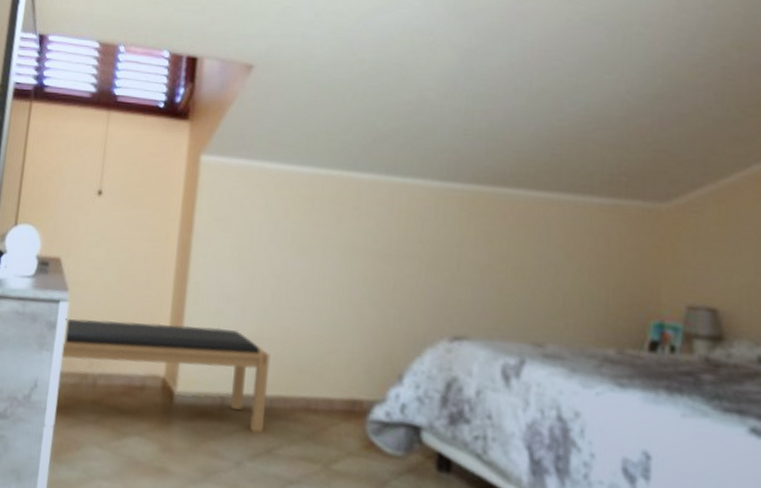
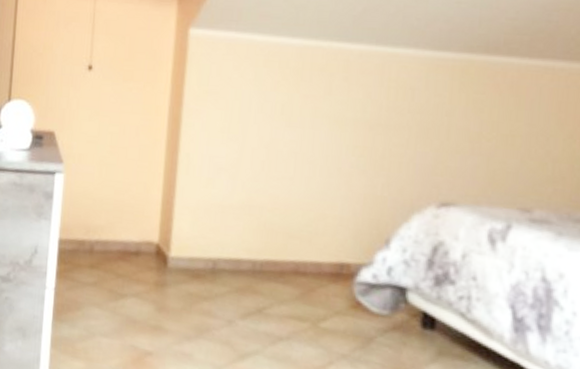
bench: present [61,318,270,433] -> none [59,189,260,294]

